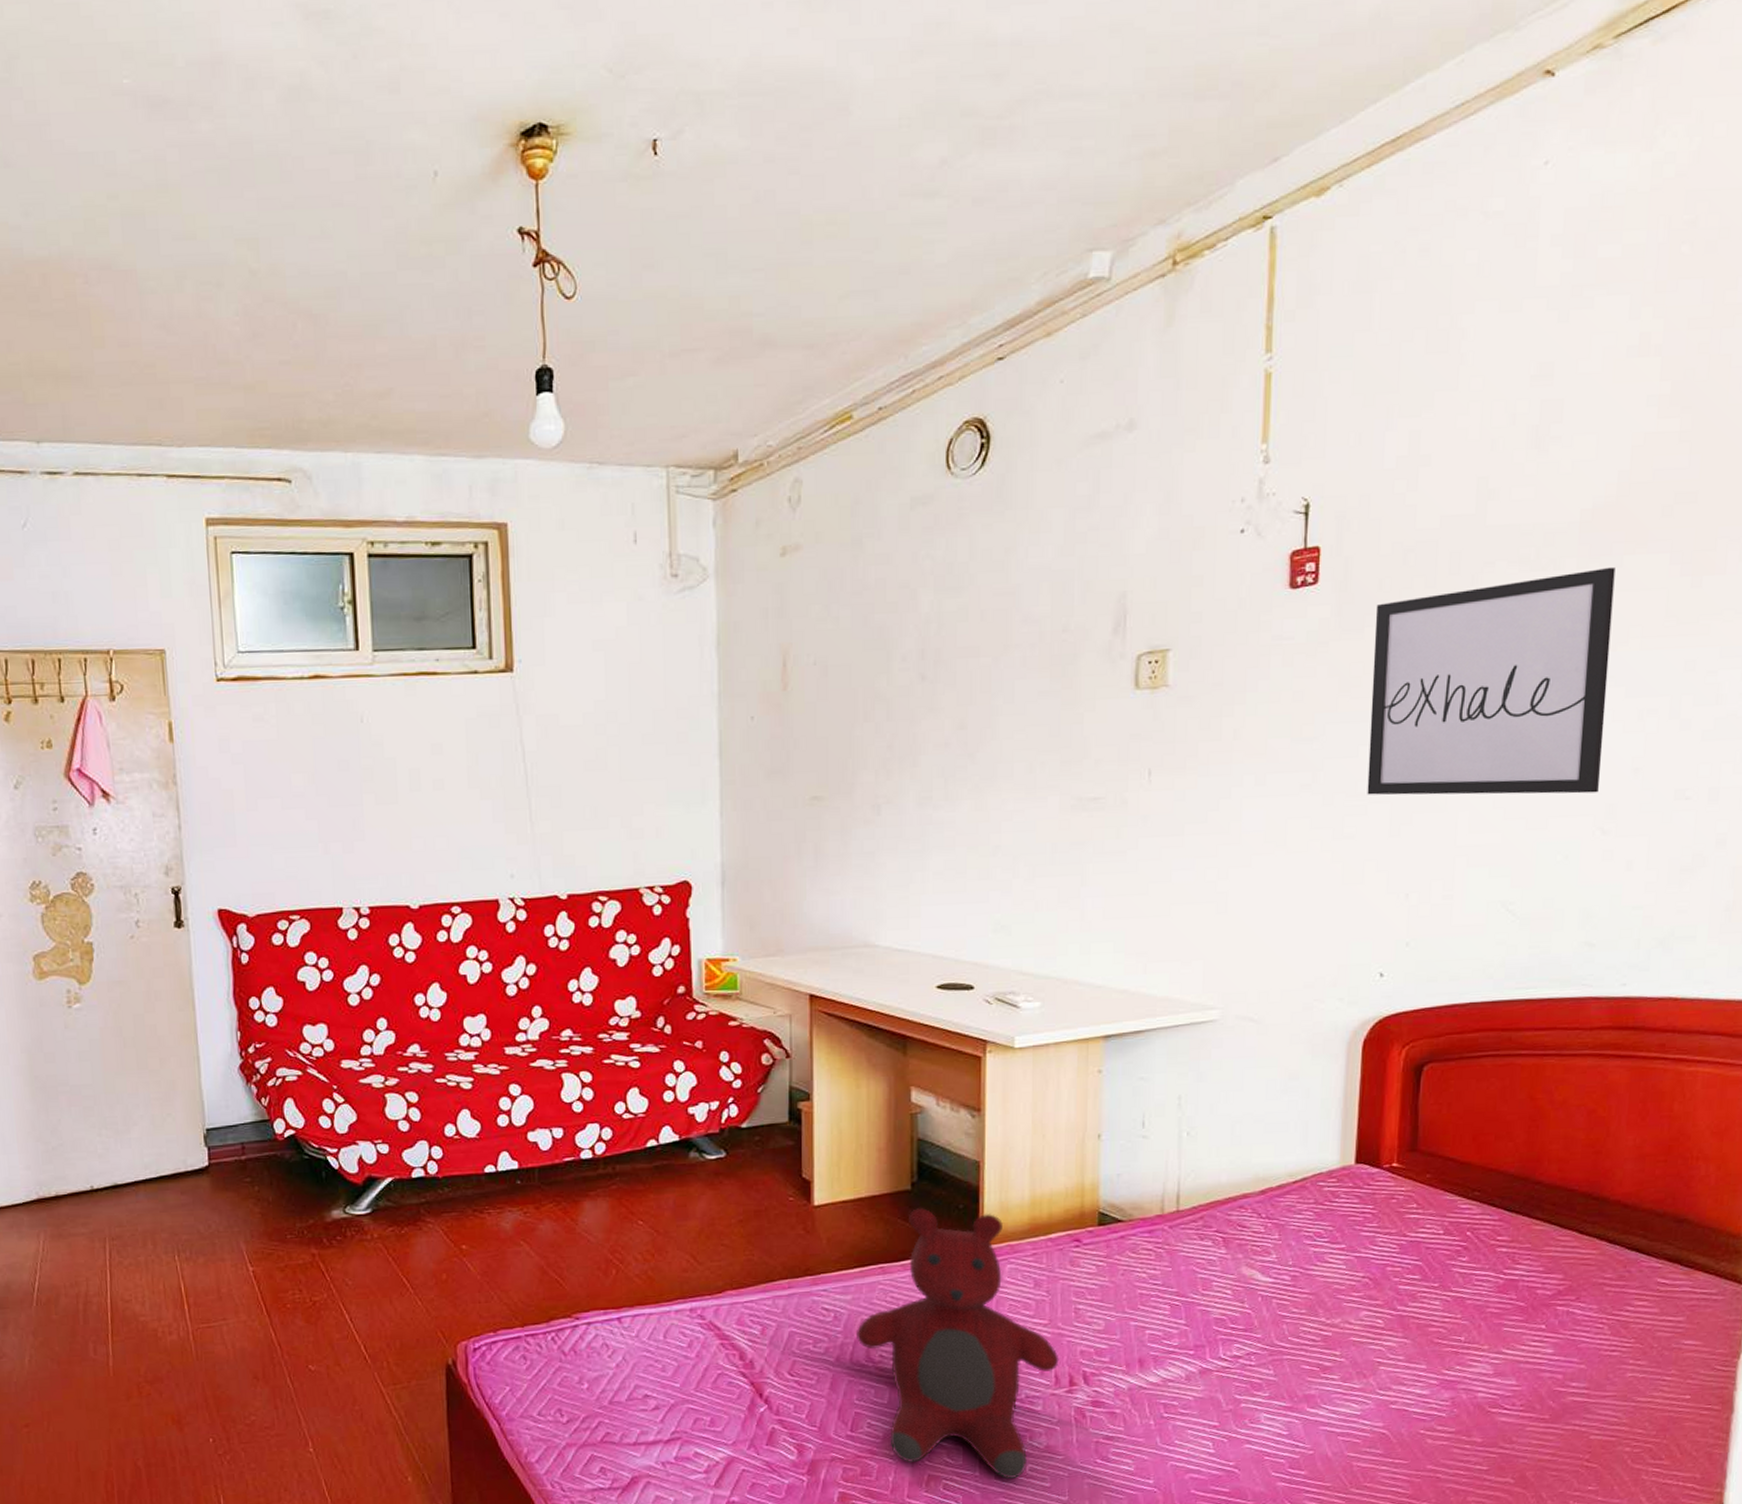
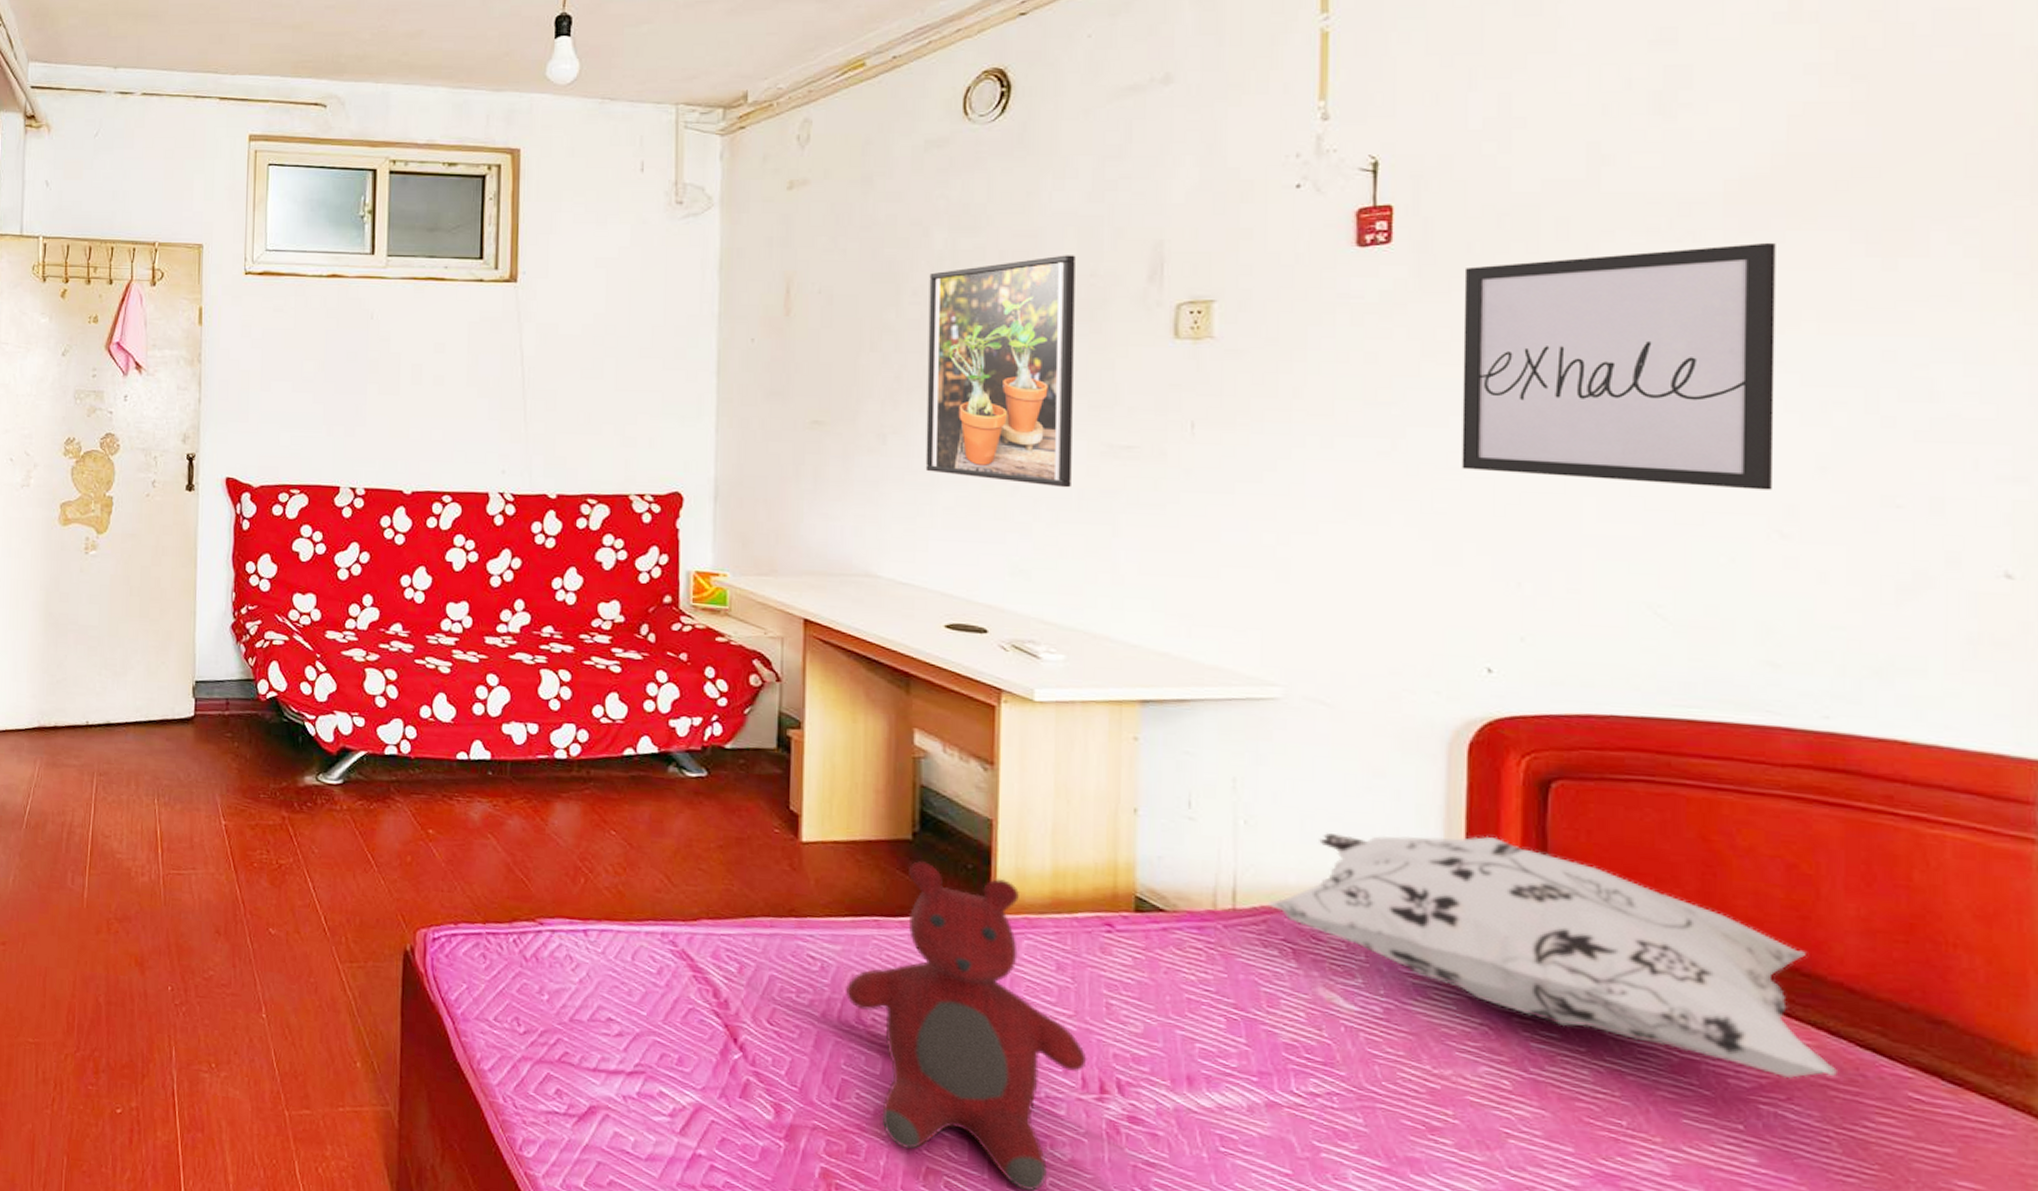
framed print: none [917,611,1049,843] -> present [925,255,1075,488]
decorative pillow: none [1204,1118,1612,1283] -> present [1267,833,1837,1079]

